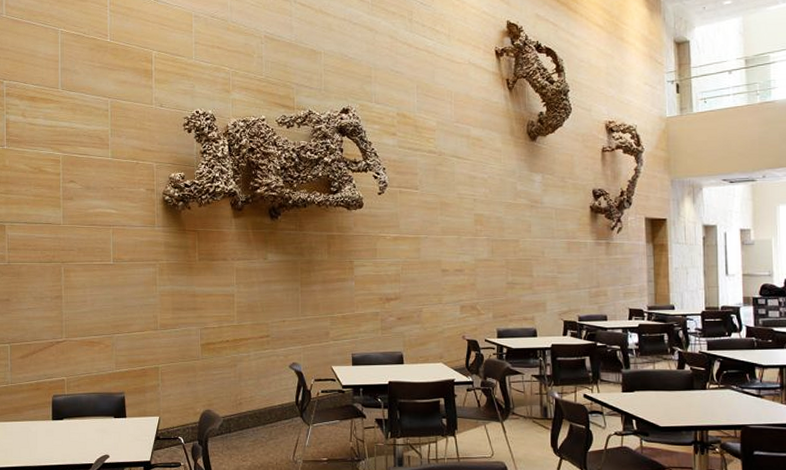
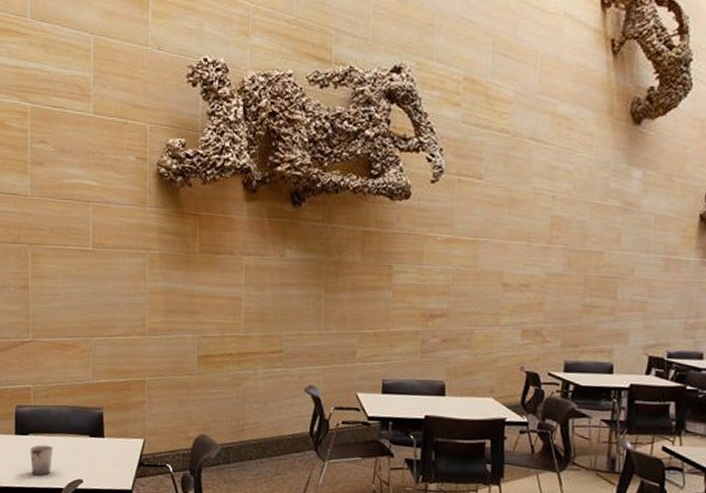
cup: none [65,427,84,454] -> present [30,445,53,476]

